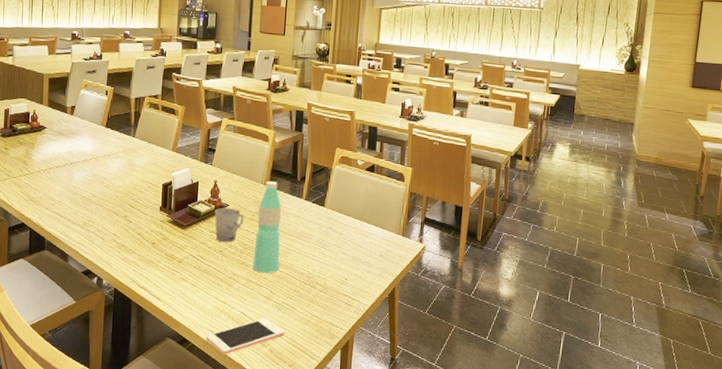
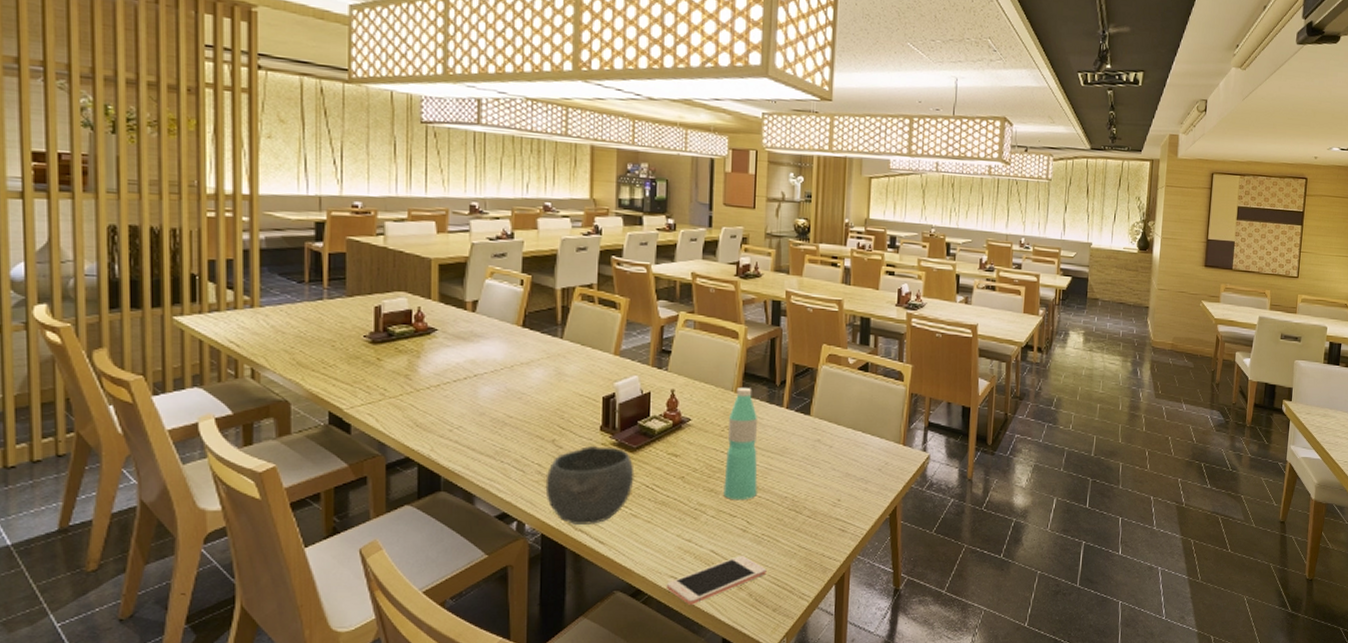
bowl: none [118,222,185,284] -> present [545,446,635,524]
cup: present [214,207,244,243] -> none [672,422,711,466]

